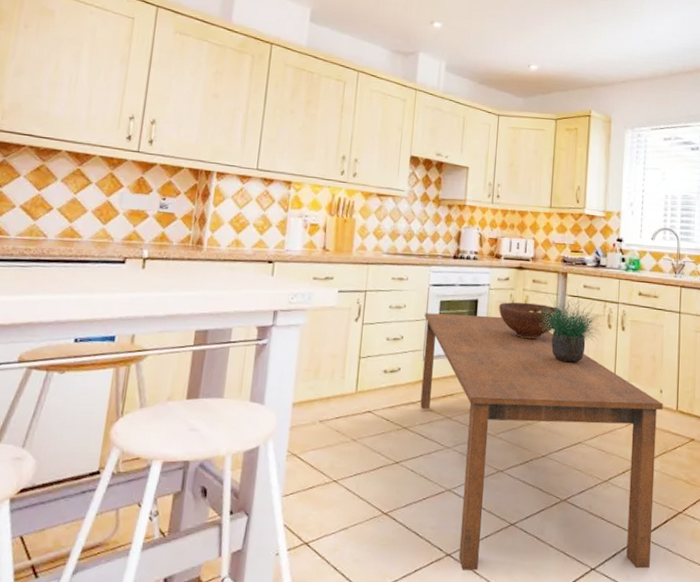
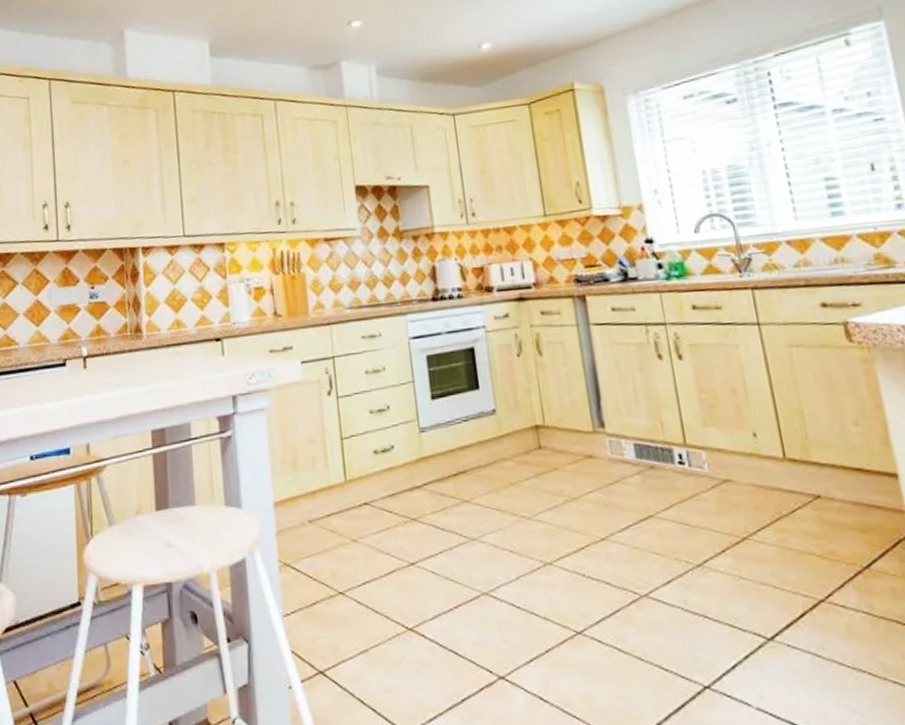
dining table: present [420,313,663,571] -> none [410,364,792,697]
fruit bowl: present [499,302,562,340] -> none [503,341,588,389]
potted plant: present [535,290,604,363] -> none [554,315,652,413]

